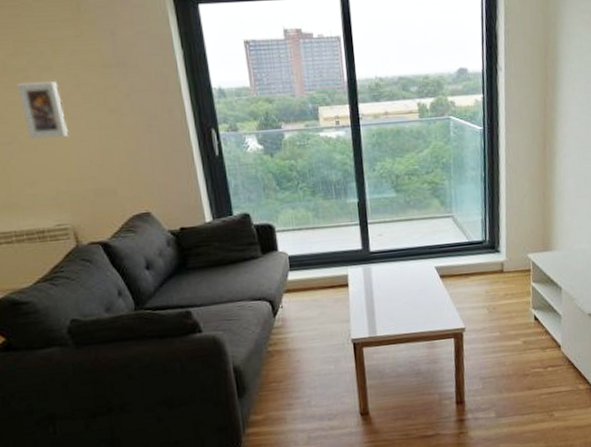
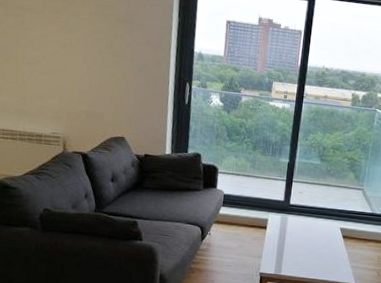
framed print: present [16,81,69,140] -> none [48,21,80,67]

